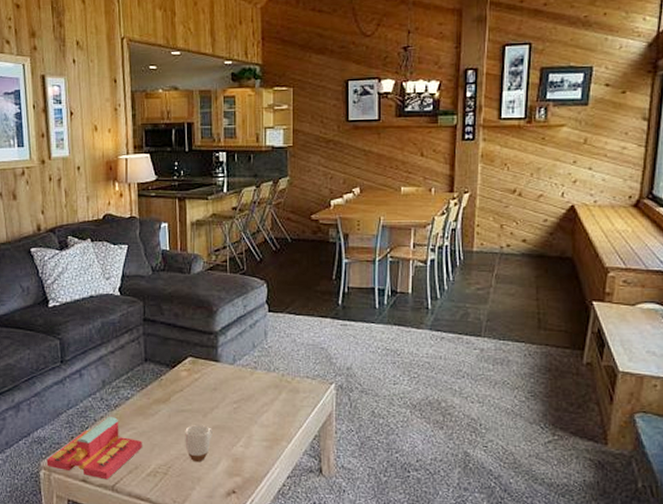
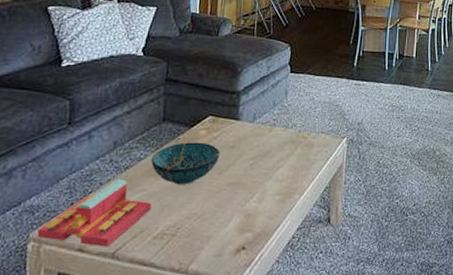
decorative bowl: none [138,383,203,426] -> present [151,142,221,185]
mug: present [185,424,212,463] -> none [197,182,227,221]

